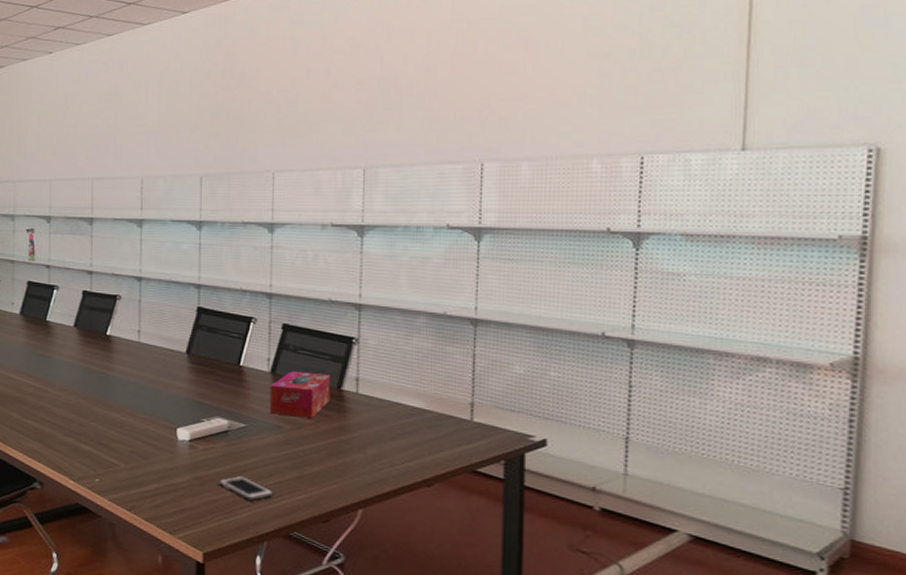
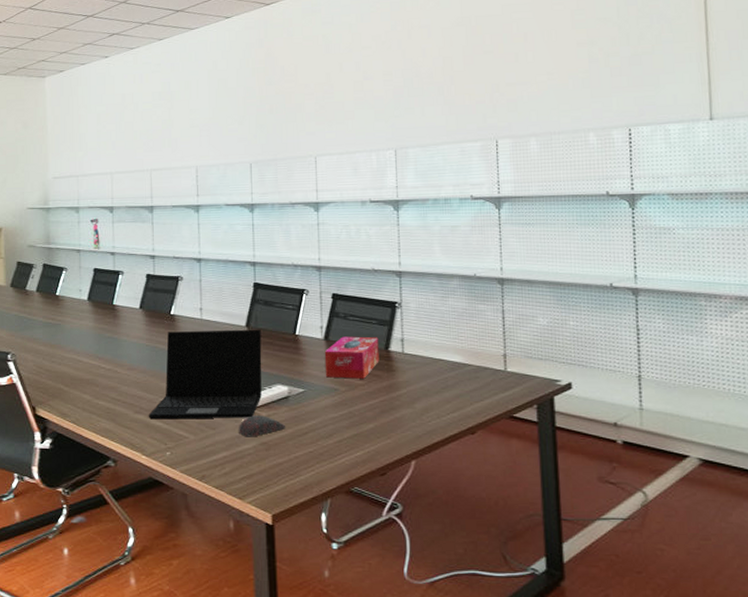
laptop: none [78,353,203,450] -> present [148,329,262,418]
computer mouse: none [173,448,224,471] -> present [239,415,286,437]
cell phone: present [219,476,274,501] -> none [283,439,334,461]

